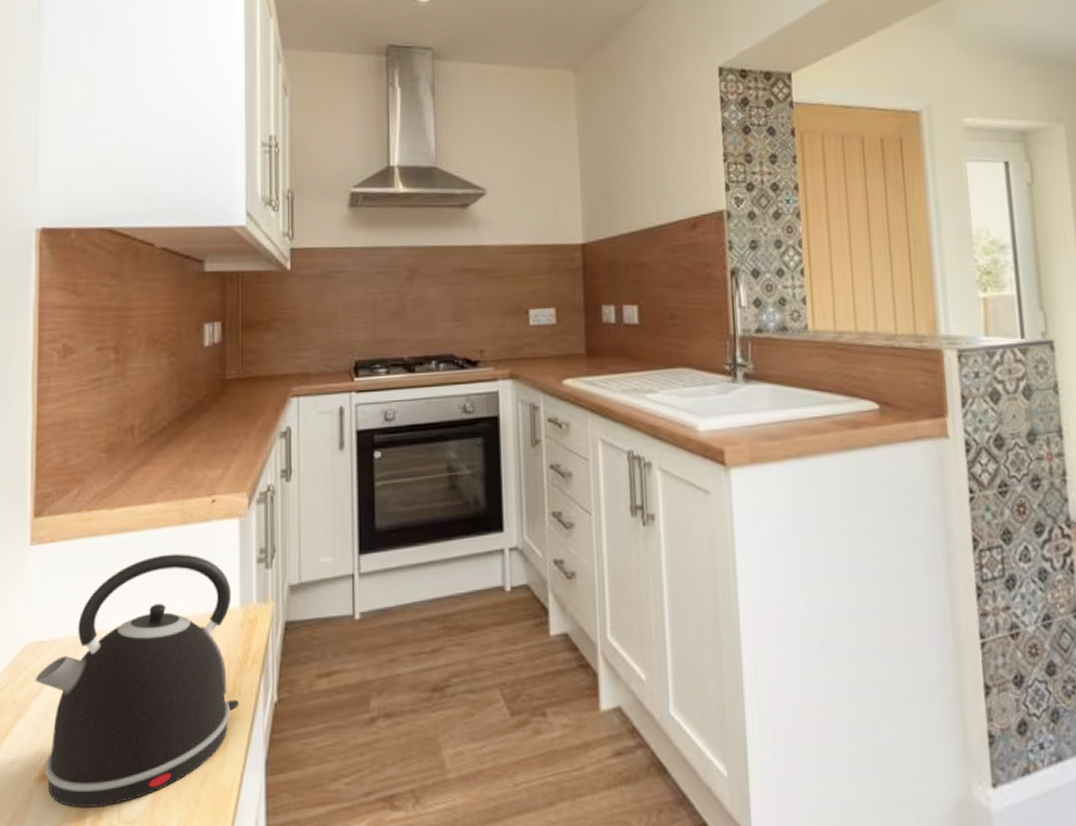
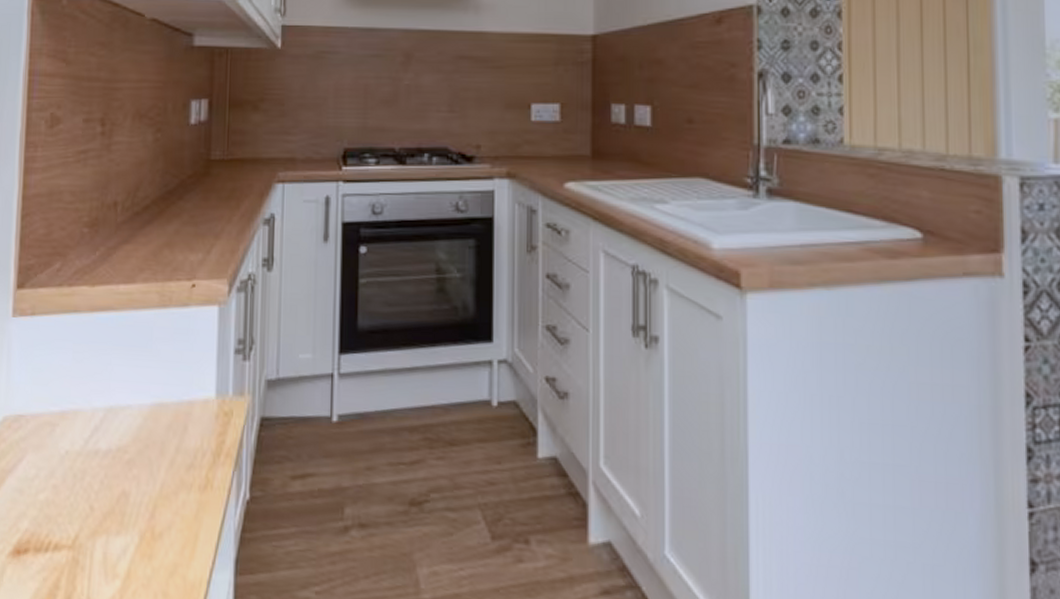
kettle: present [35,554,239,807] -> none [12,337,211,589]

